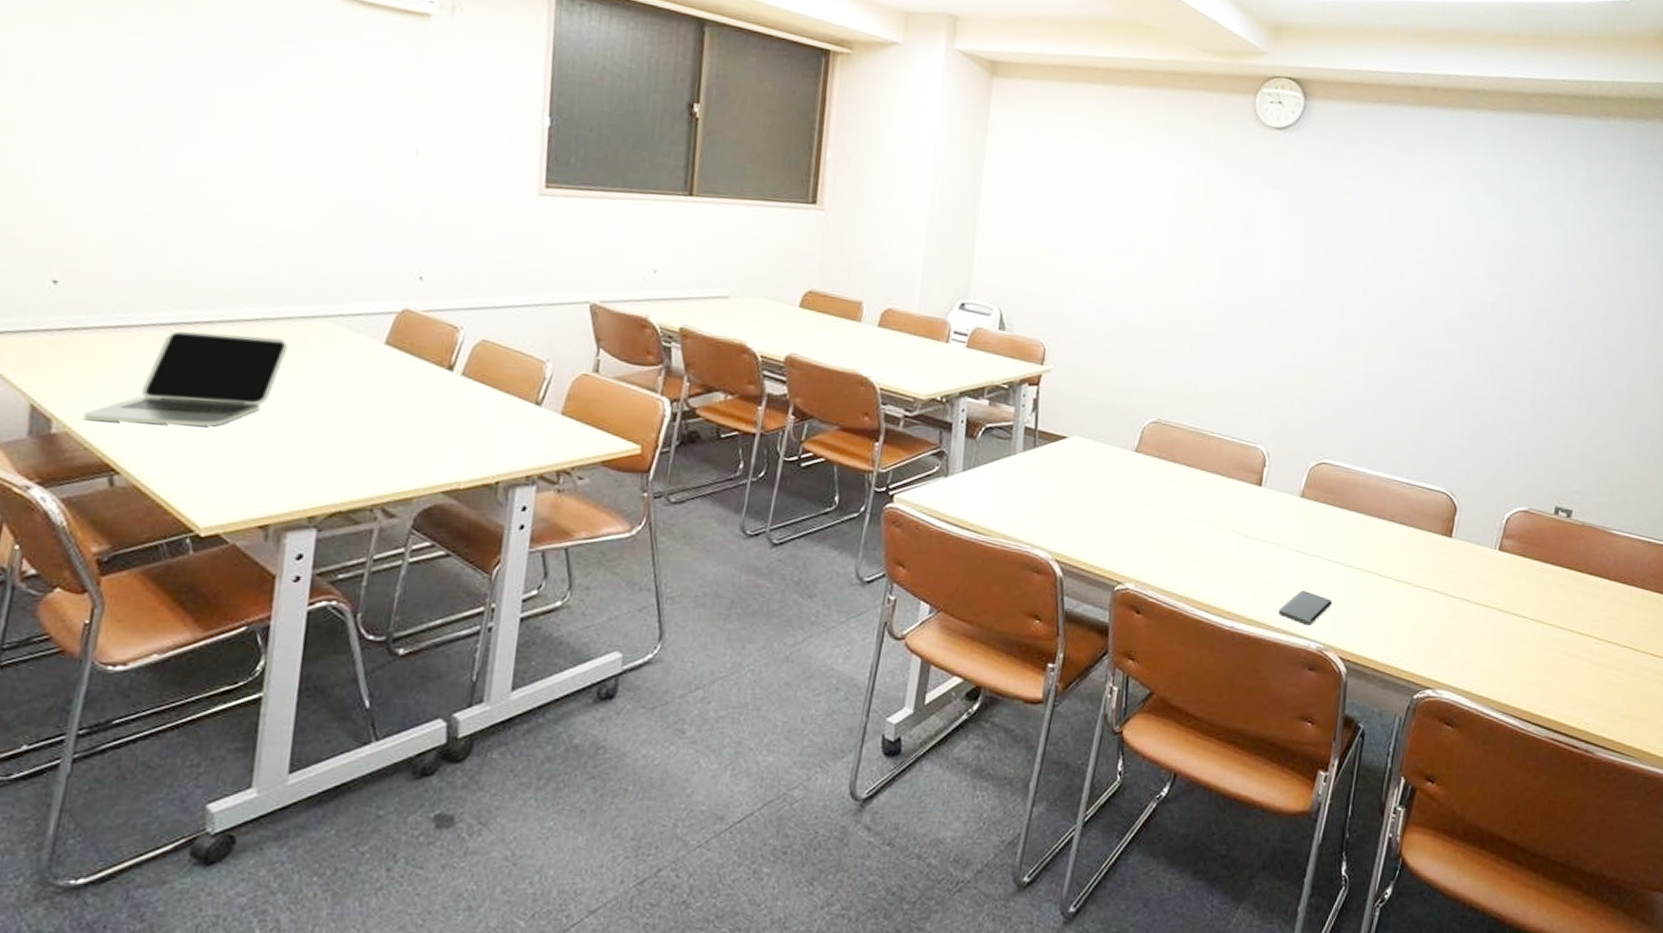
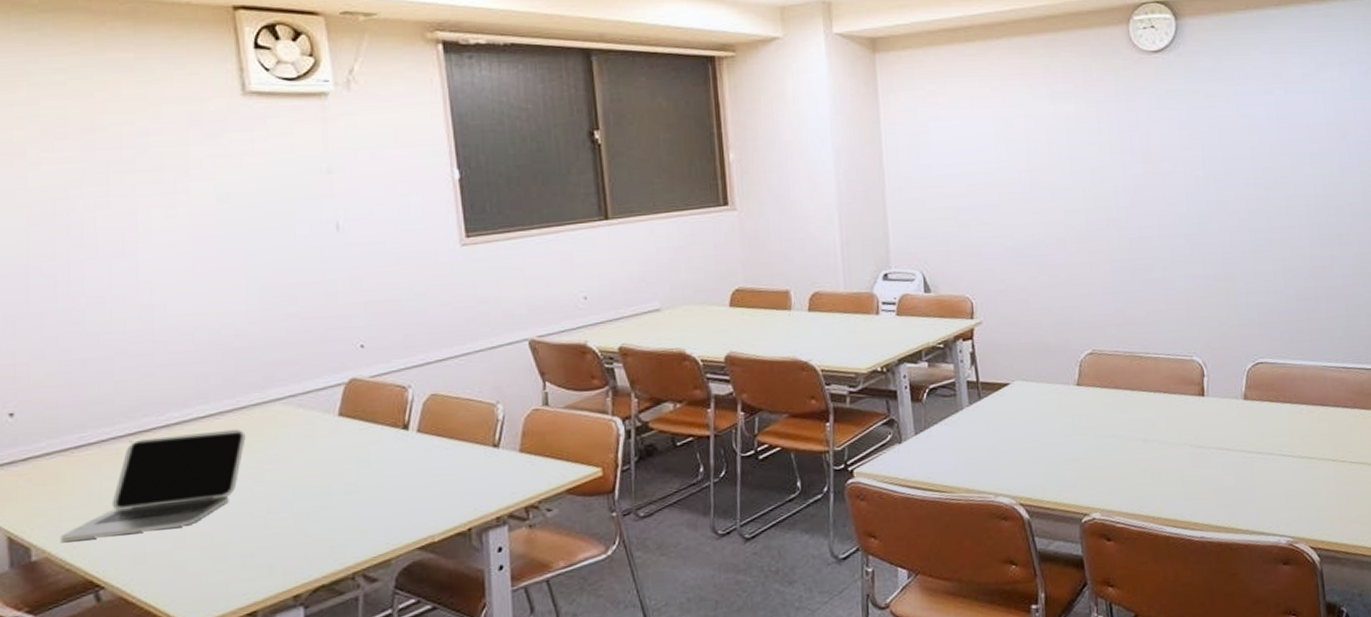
smartphone: present [1278,590,1333,626] -> none [1243,489,1294,522]

